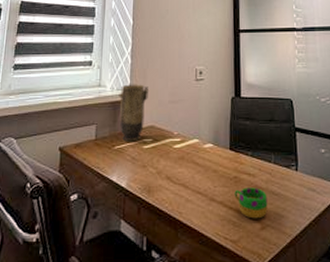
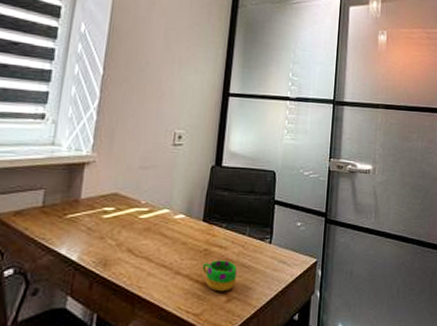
vase: present [118,84,150,142] -> none [75,144,117,211]

